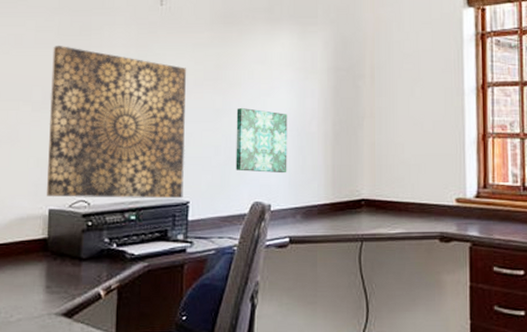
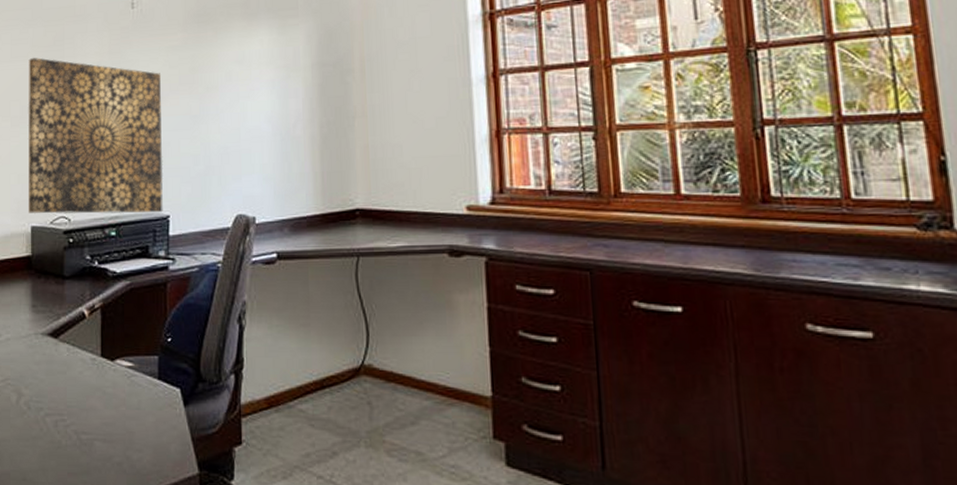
wall art: present [235,107,288,174] -> none [214,112,272,183]

